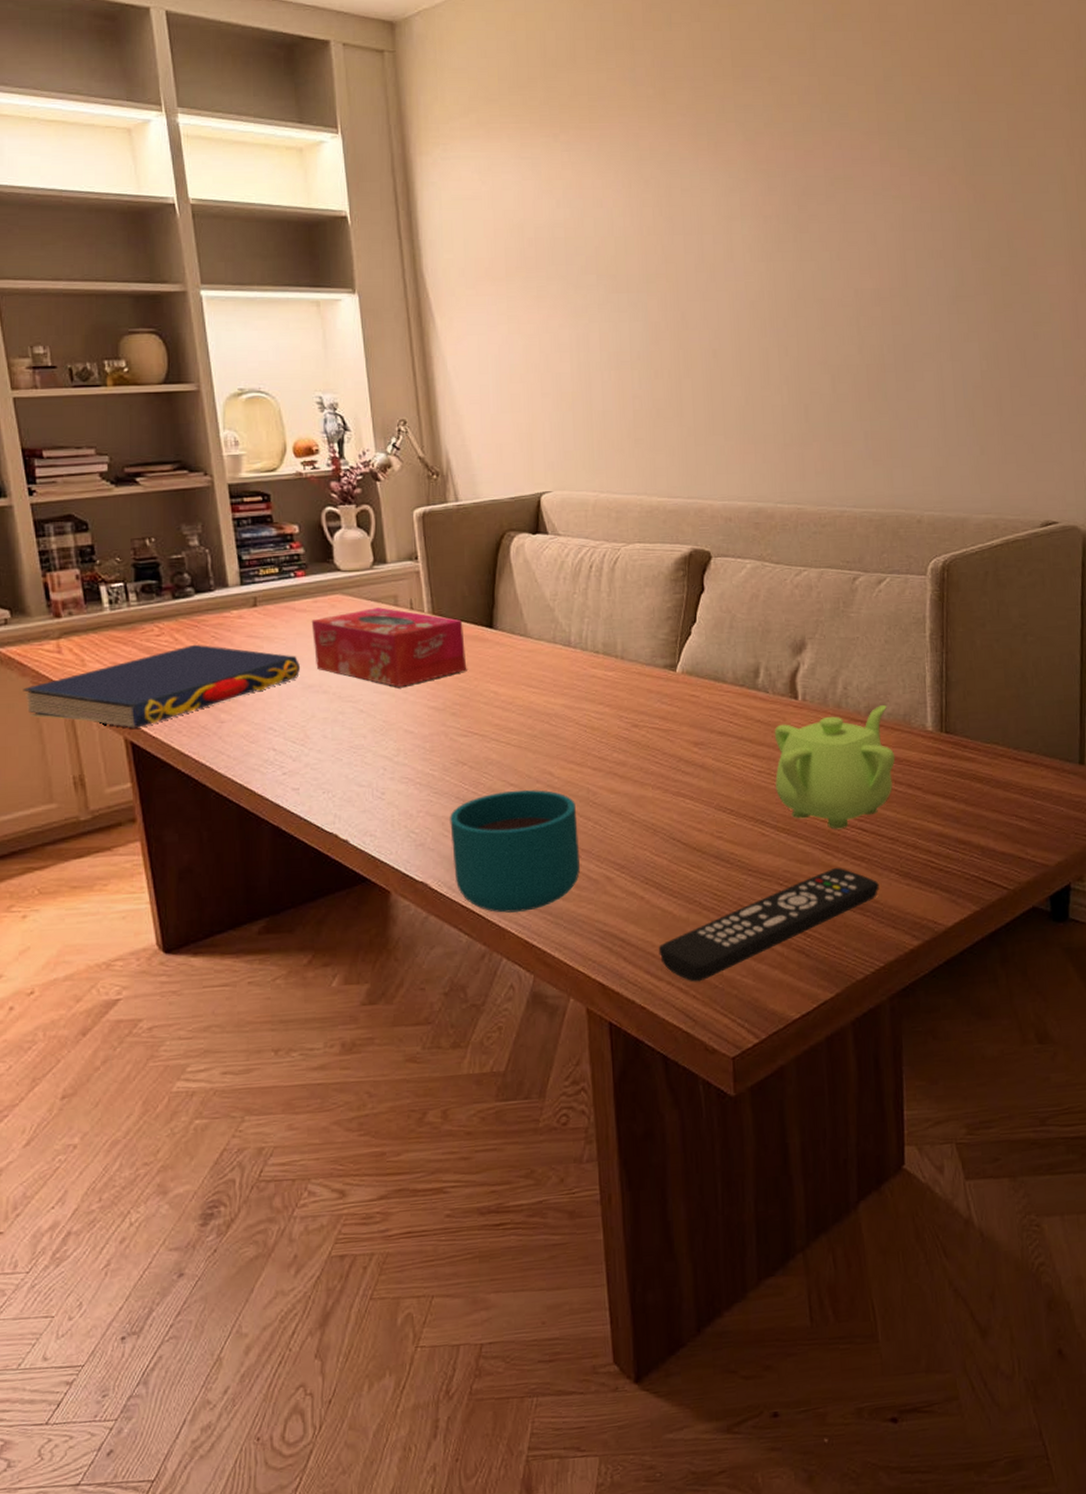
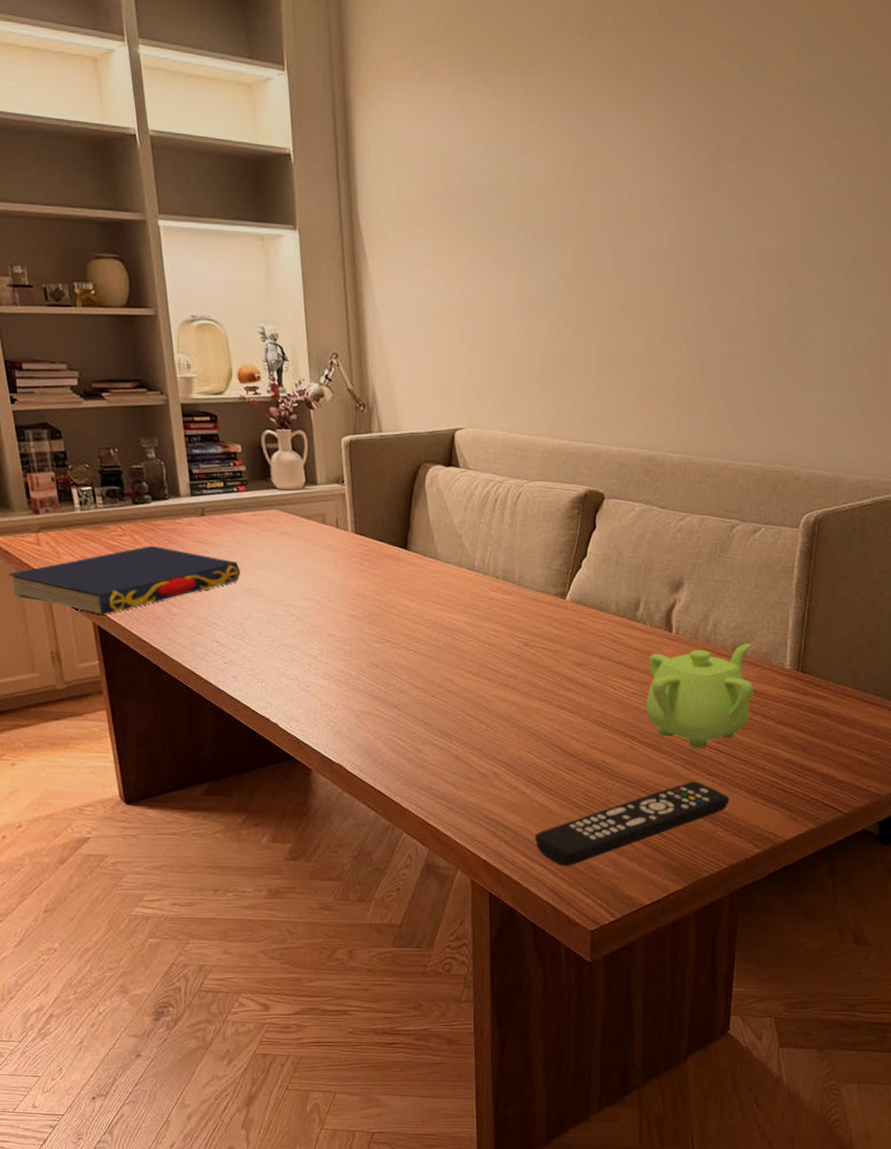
tissue box: present [311,607,466,687] -> none [250,524,382,596]
cup: present [450,789,580,913] -> none [363,692,472,795]

